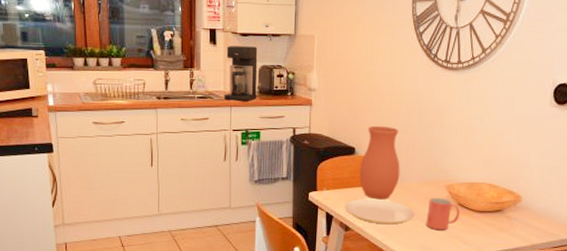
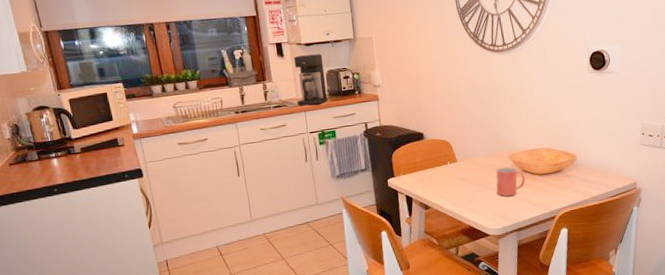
plate: present [344,198,415,225] -> none [421,176,486,199]
vase: present [359,125,400,200] -> none [430,110,467,177]

